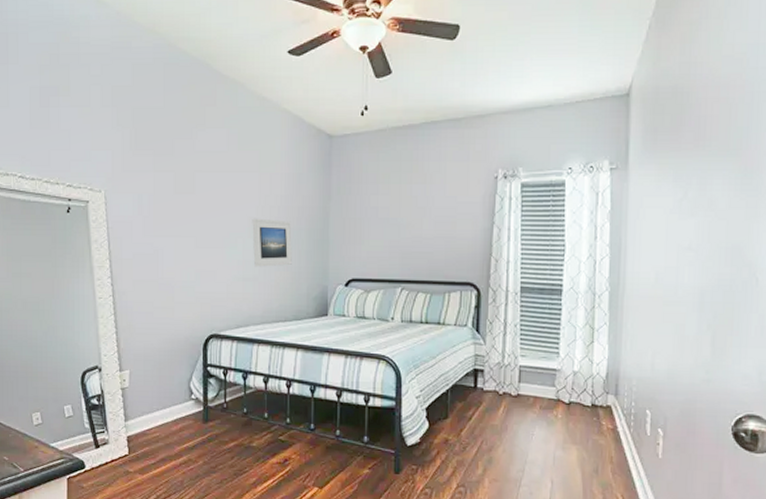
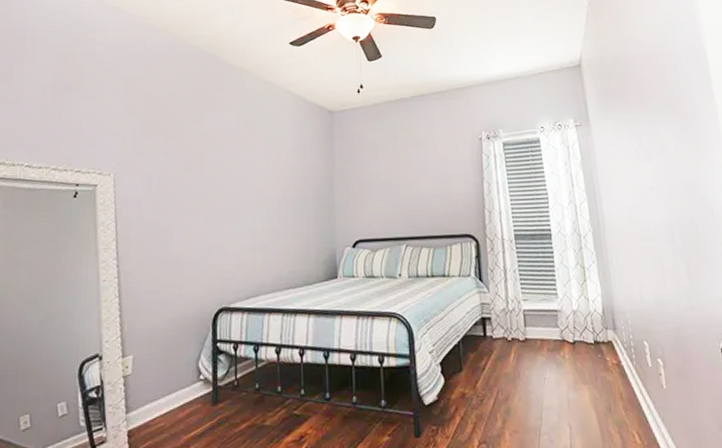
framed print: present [252,218,292,267] -> none [260,189,300,236]

